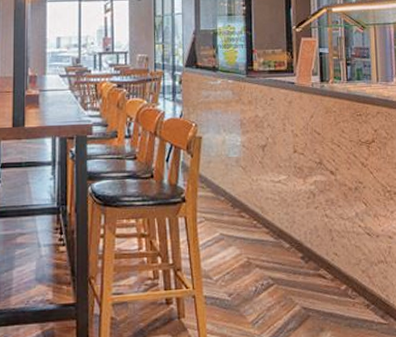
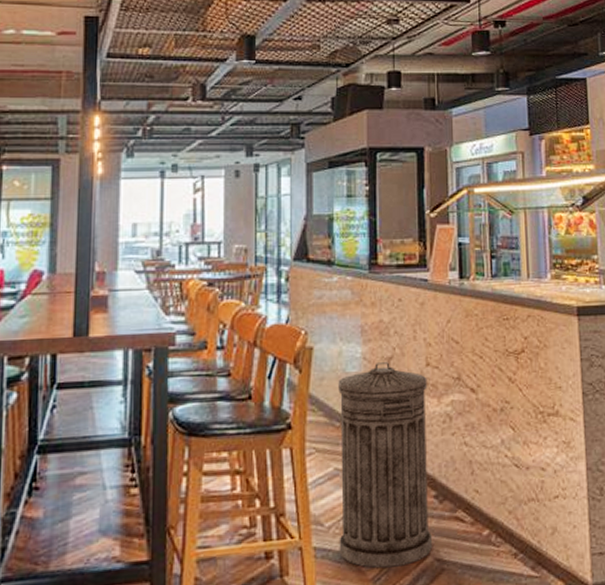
trash can: none [223,149,300,314] -> present [338,362,432,569]

